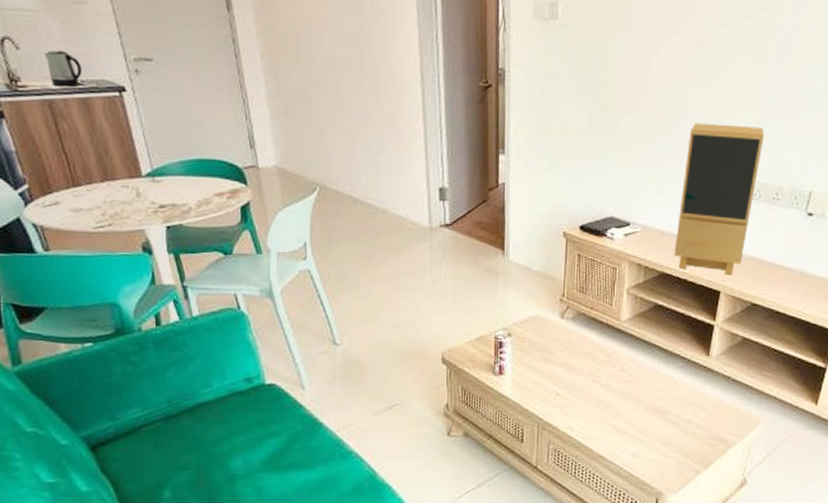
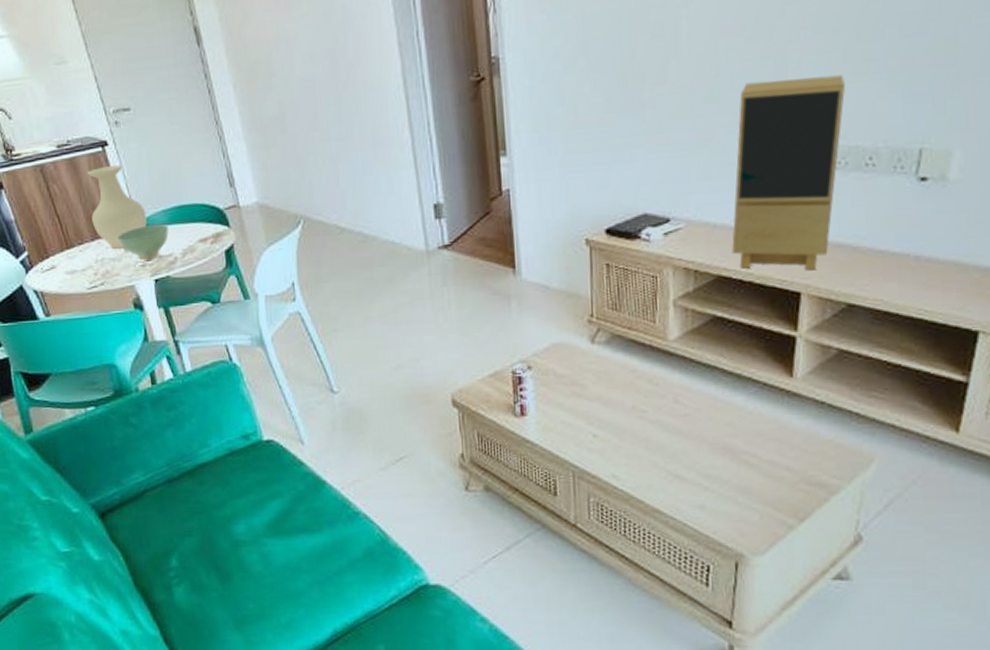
kettle: present [44,49,82,87] -> none [33,113,67,151]
vase: none [100,111,162,193] -> present [86,164,147,249]
bowl: none [128,173,184,206] -> present [116,224,169,259]

